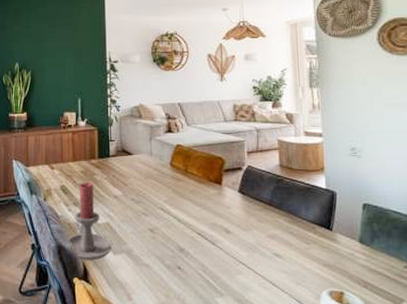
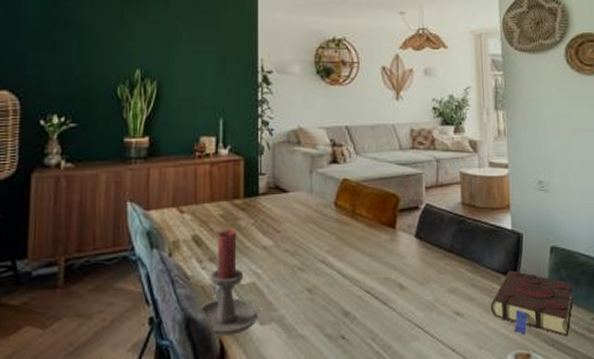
book: none [306,222,385,280] -> present [490,270,573,337]

